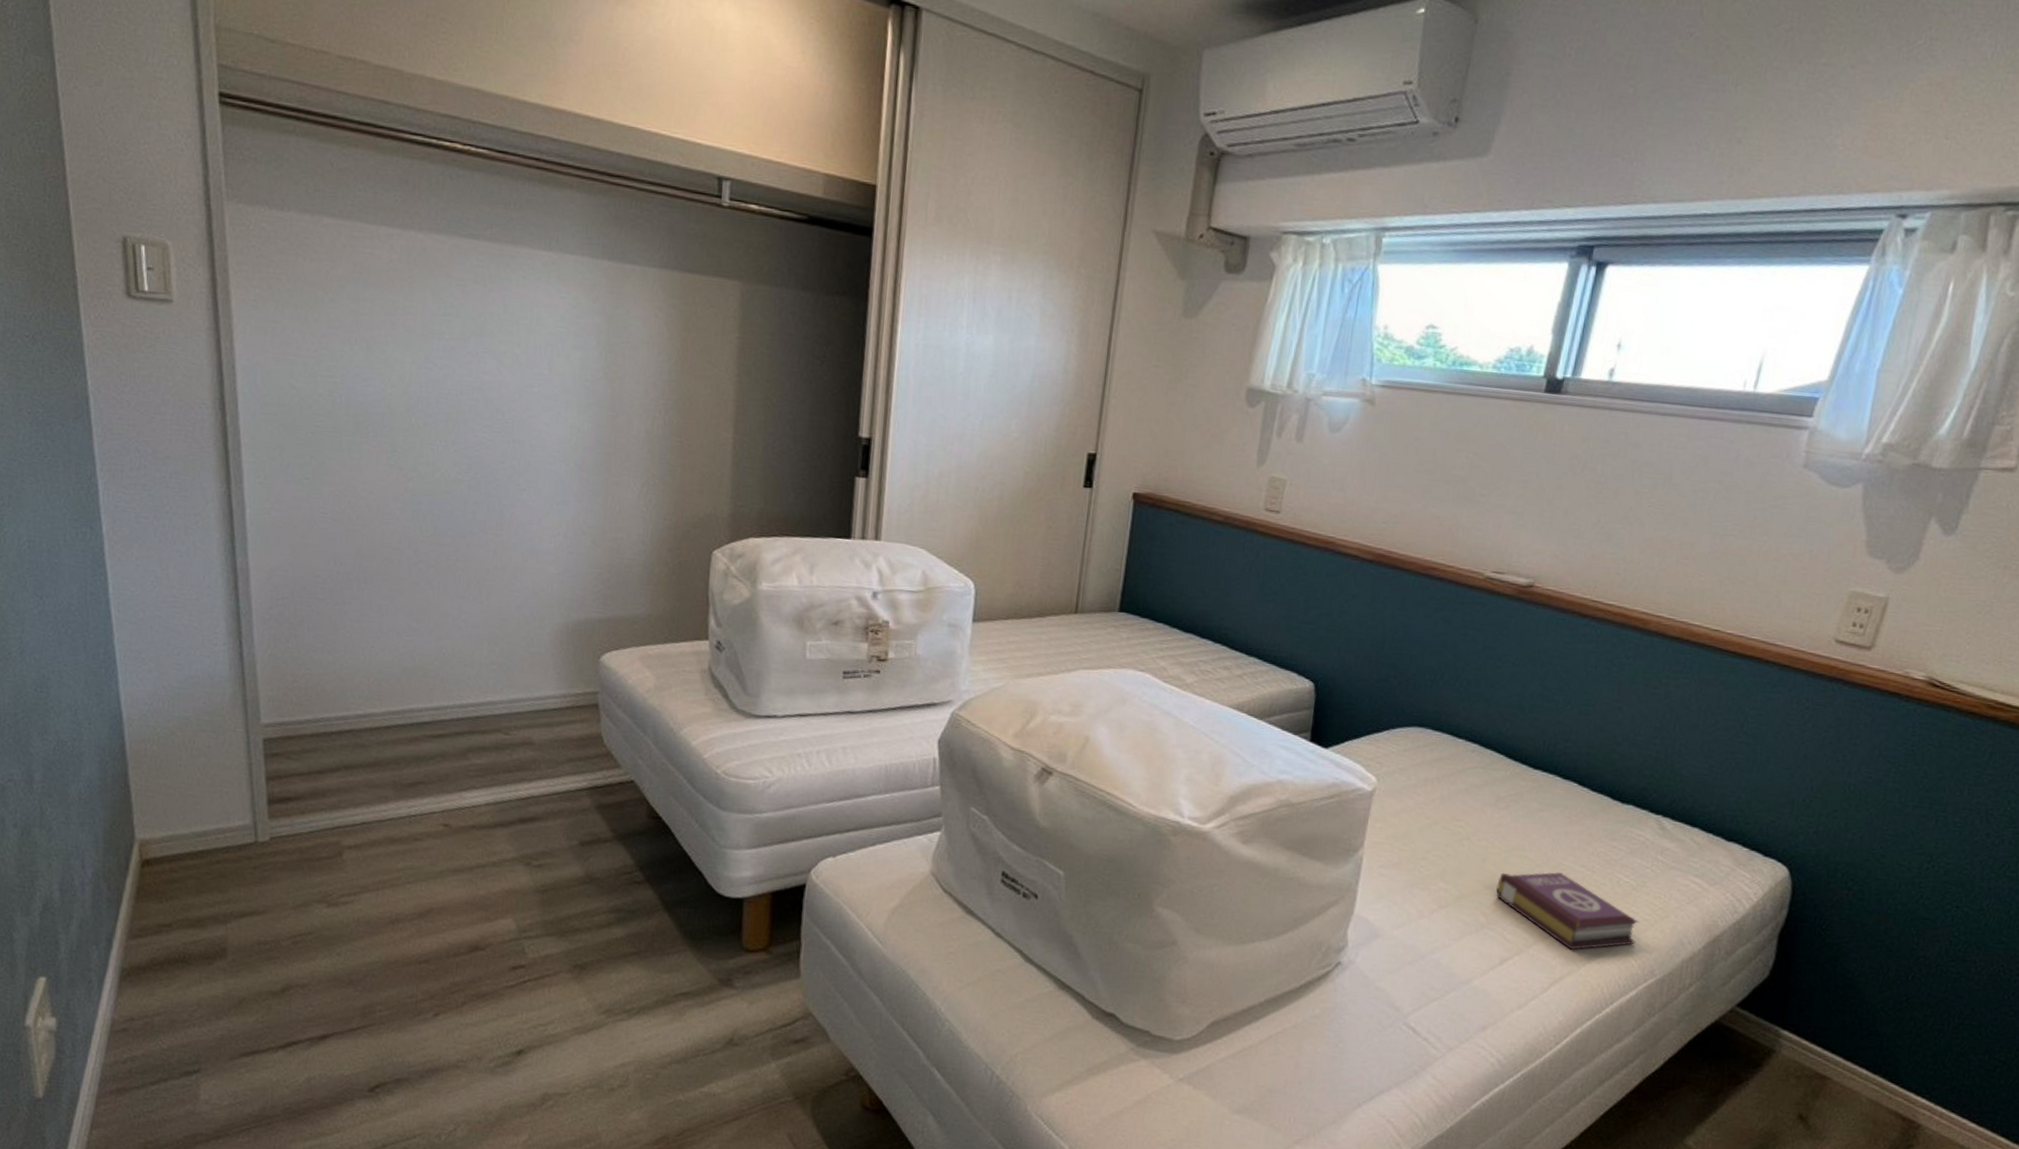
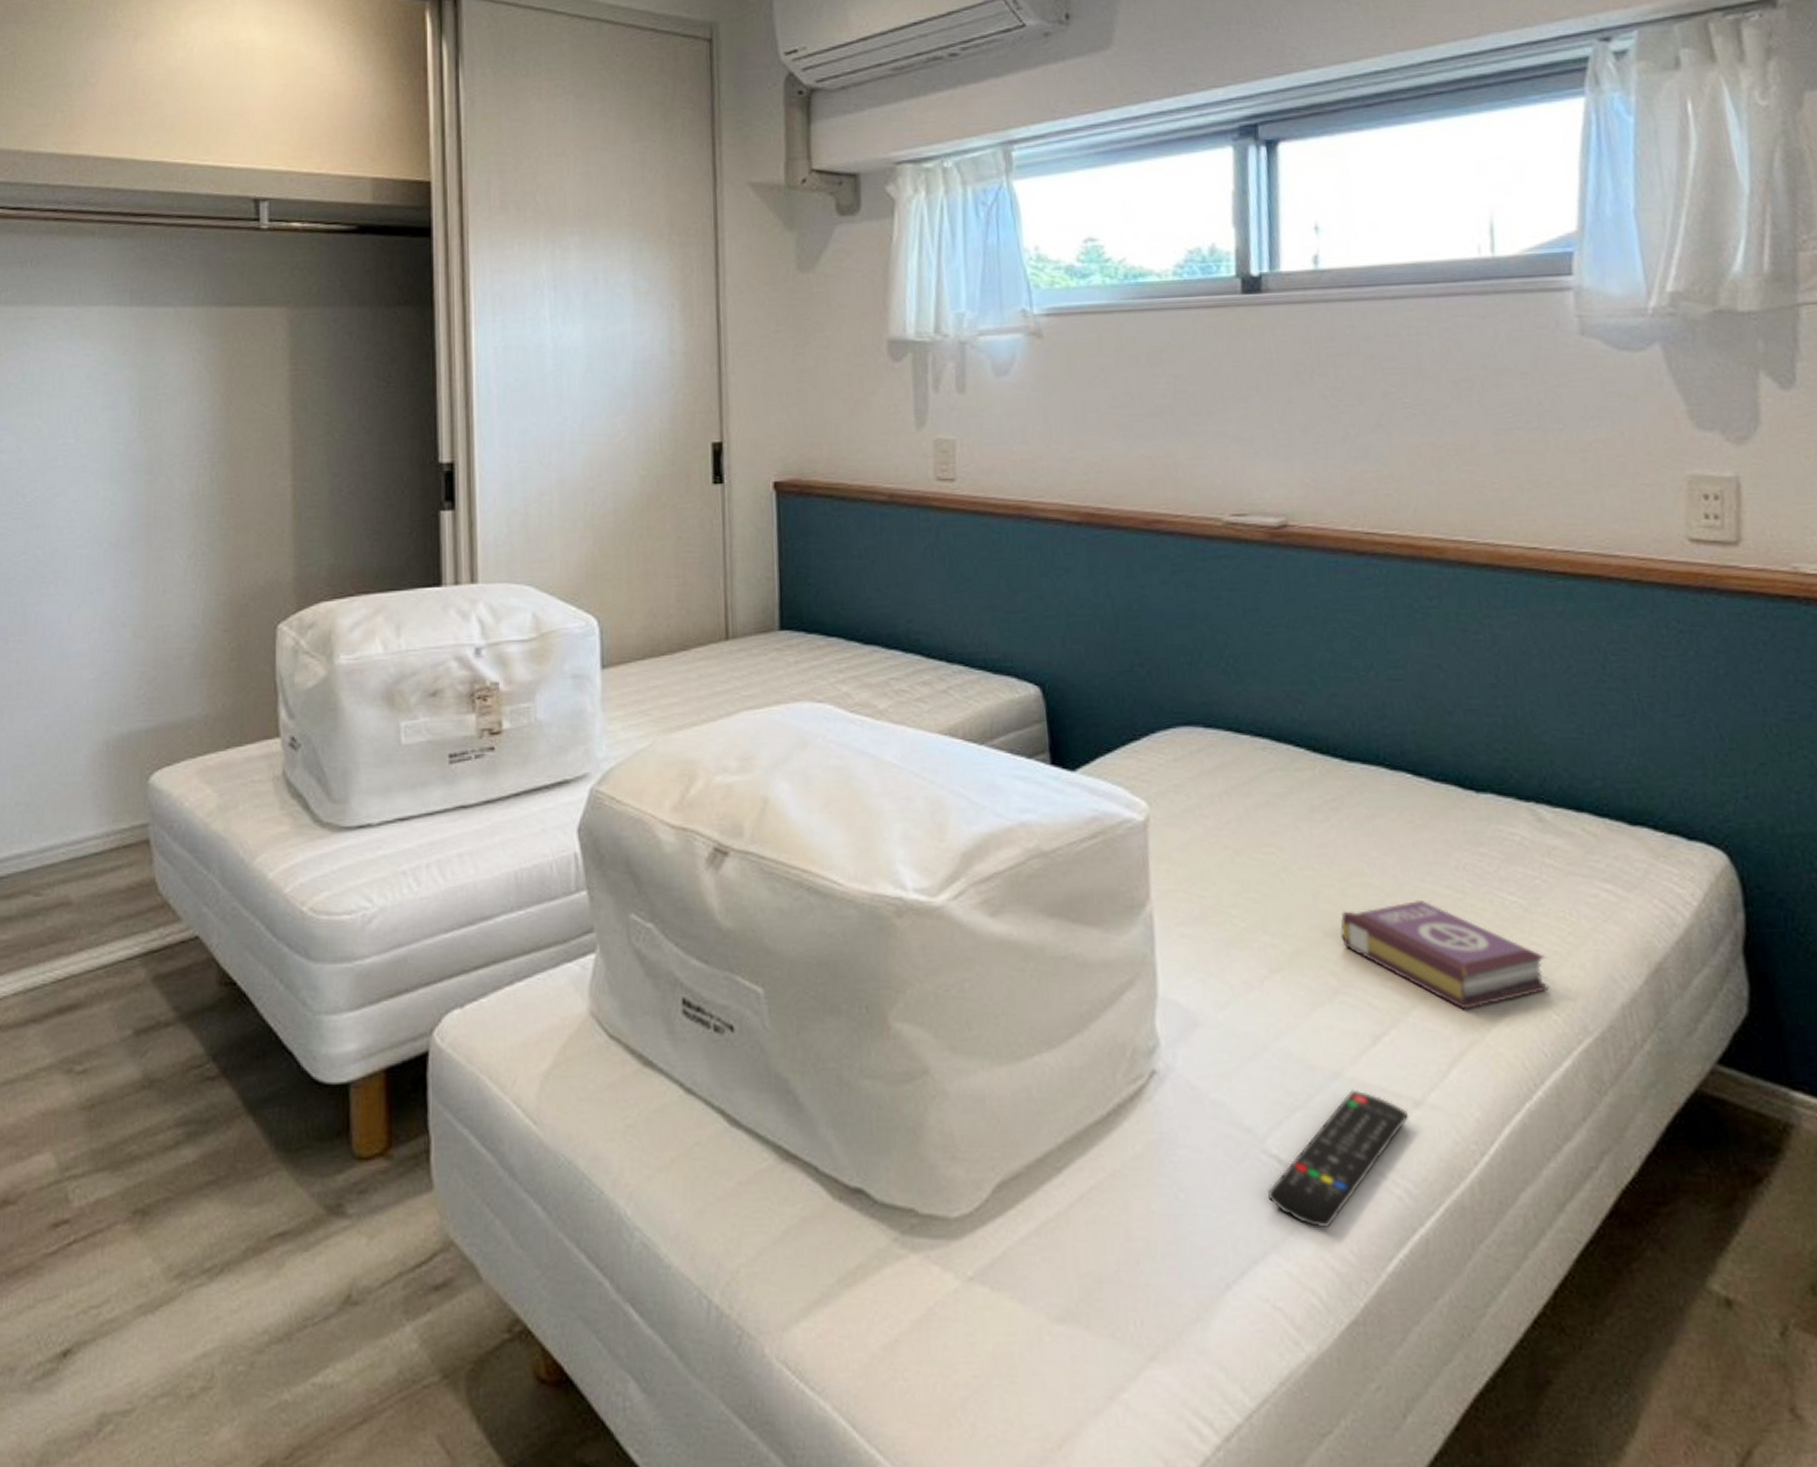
remote control: none [1401,992,1513,1077] -> present [1268,1089,1410,1229]

